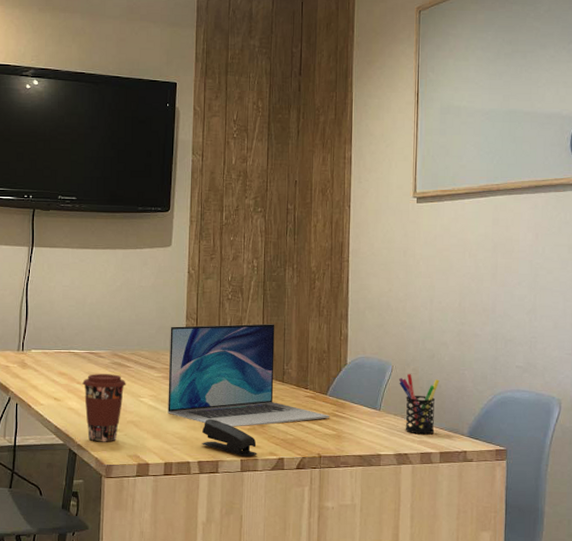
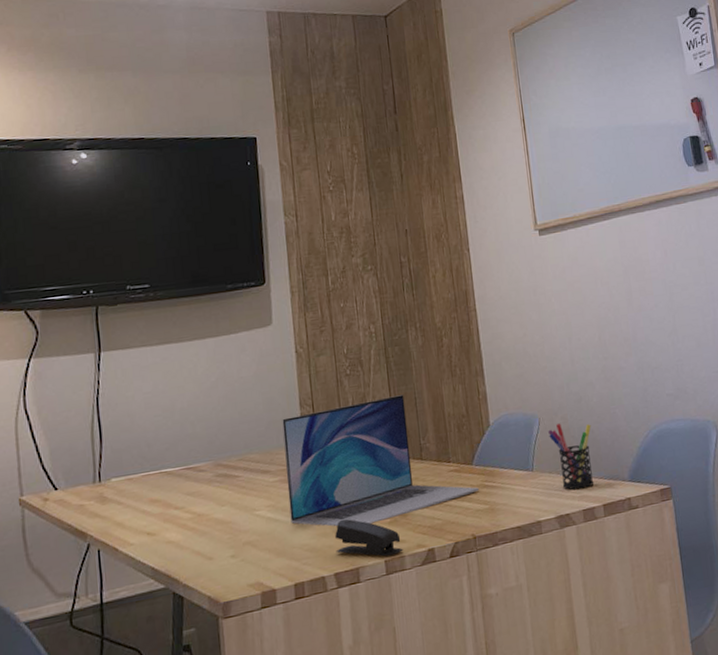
coffee cup: present [82,374,126,442] -> none [181,488,237,578]

